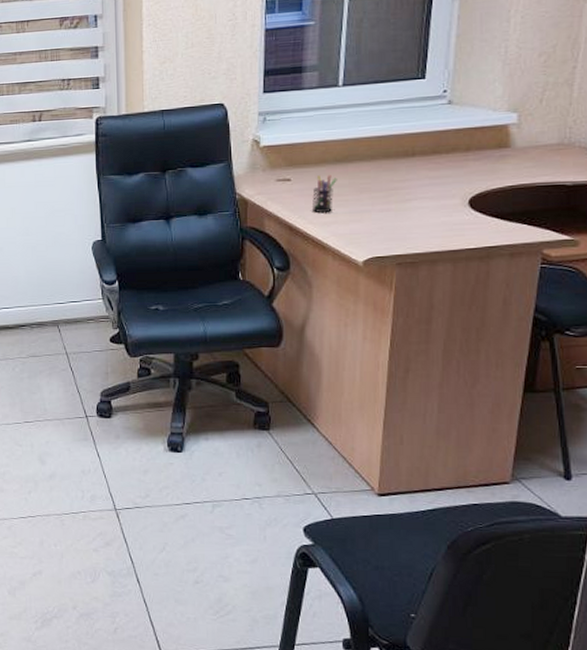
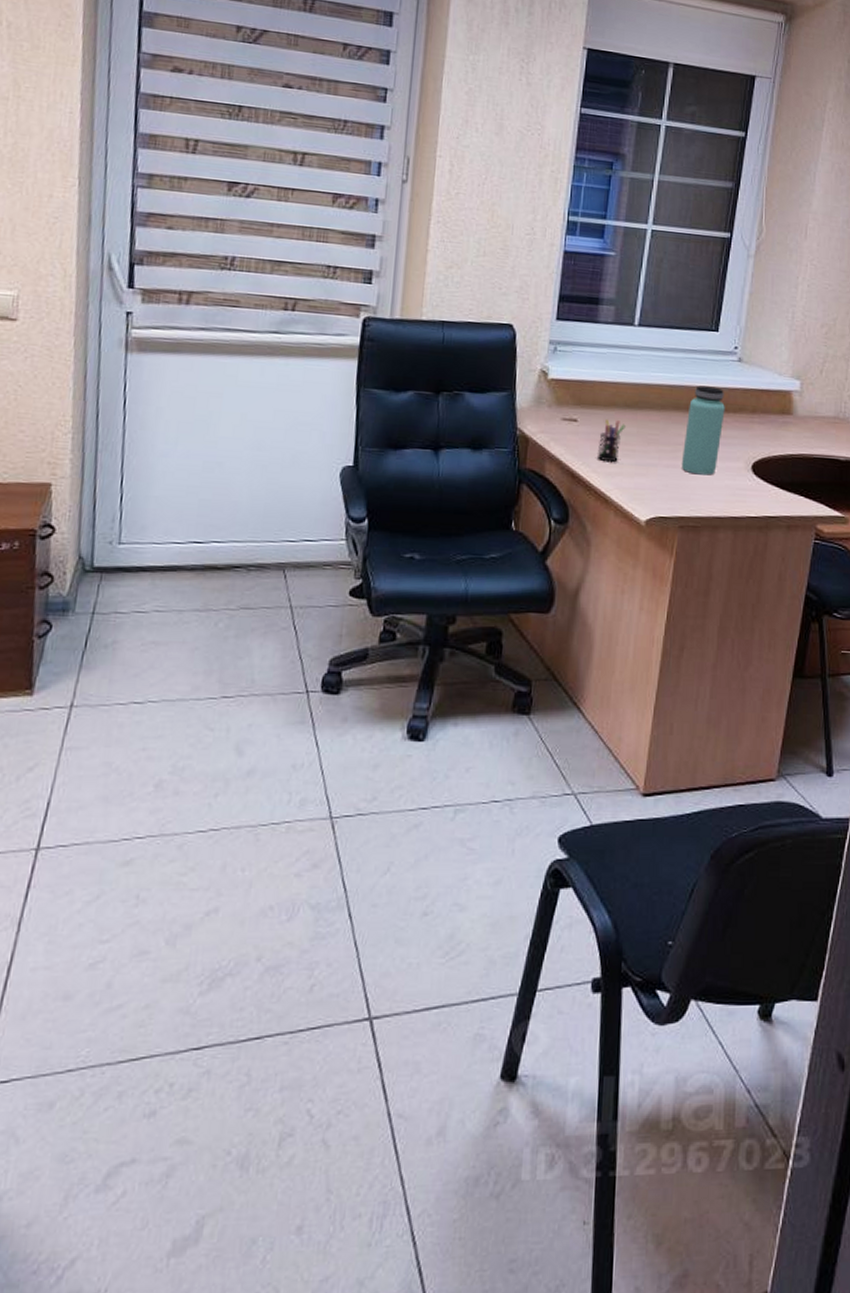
bottle: none [396,131,437,215] -> present [682,385,725,476]

